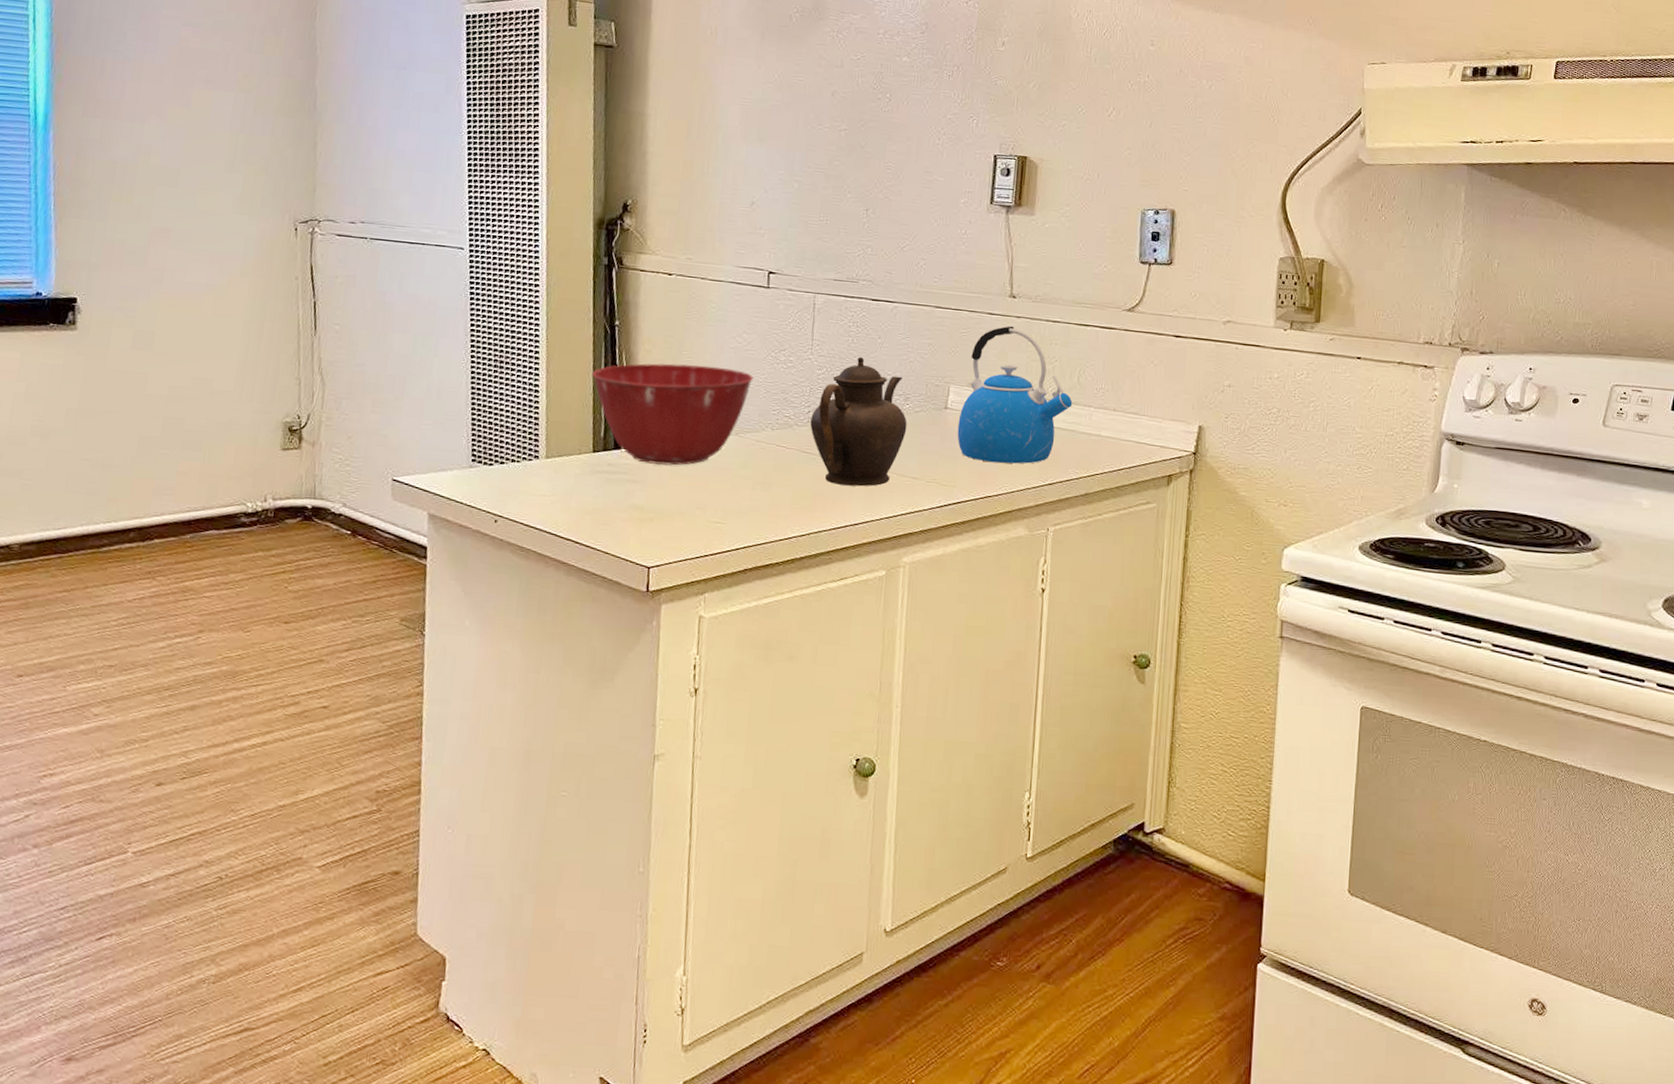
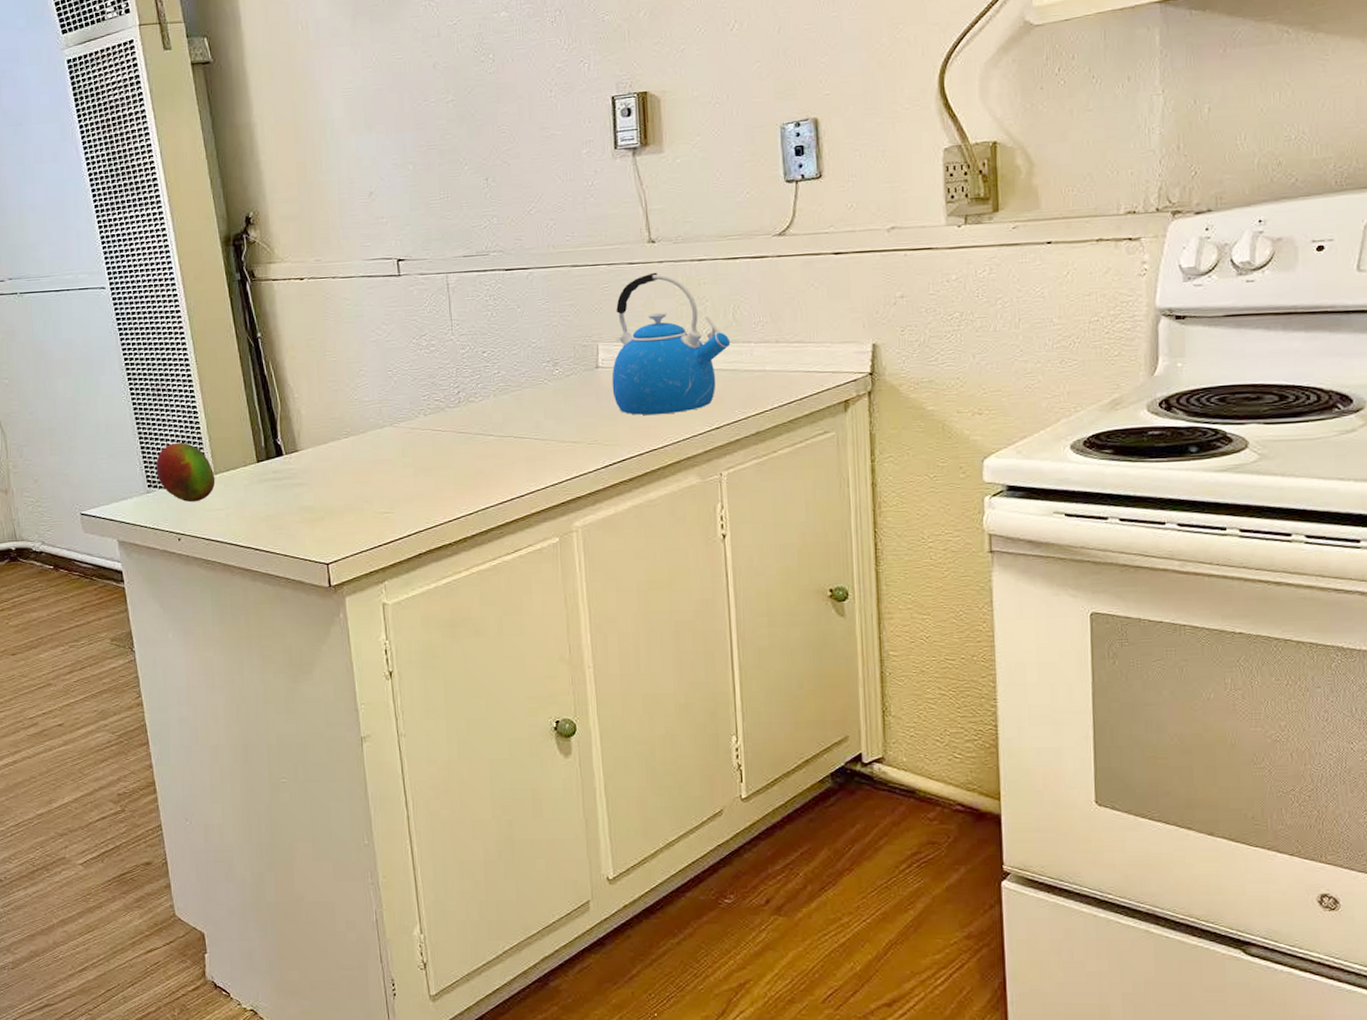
fruit: none [483,419,546,484] -> present [156,442,216,503]
mixing bowl: present [592,363,753,466] -> none [243,362,399,466]
teapot: present [810,356,907,487] -> none [461,329,560,460]

